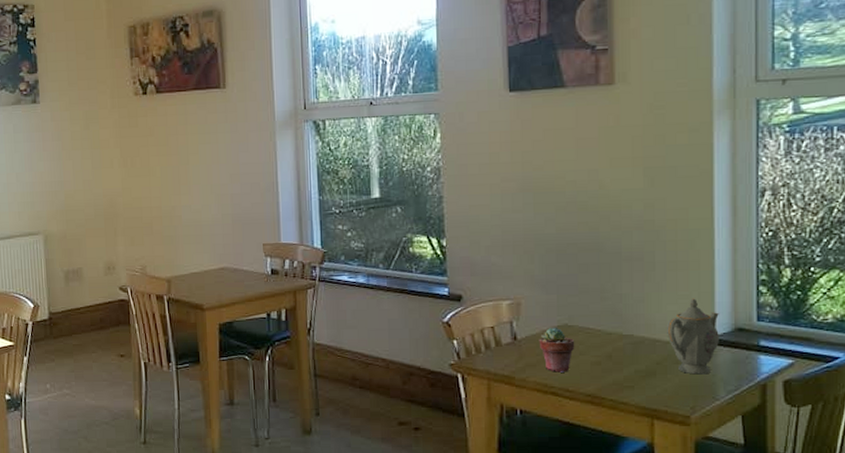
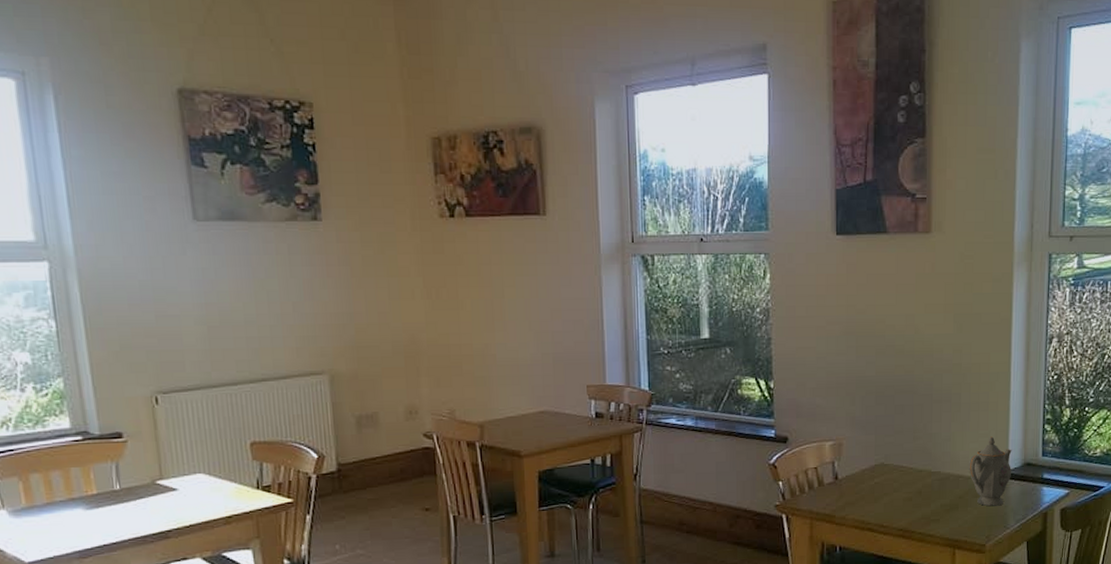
potted succulent: present [539,327,575,373] -> none [858,466,890,510]

